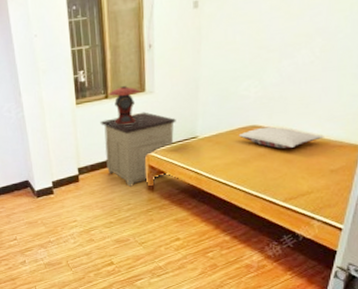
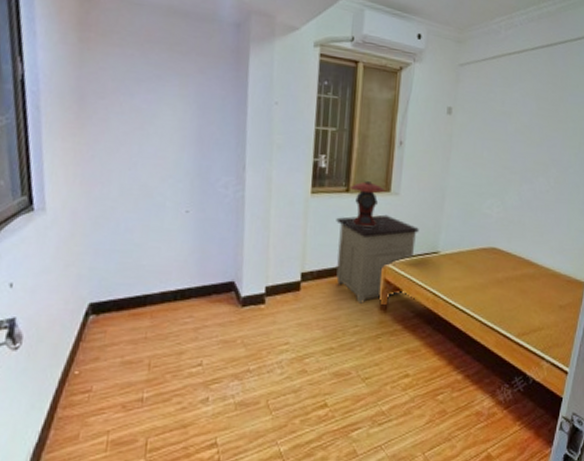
pillow: present [238,126,324,149] -> none [479,250,555,278]

